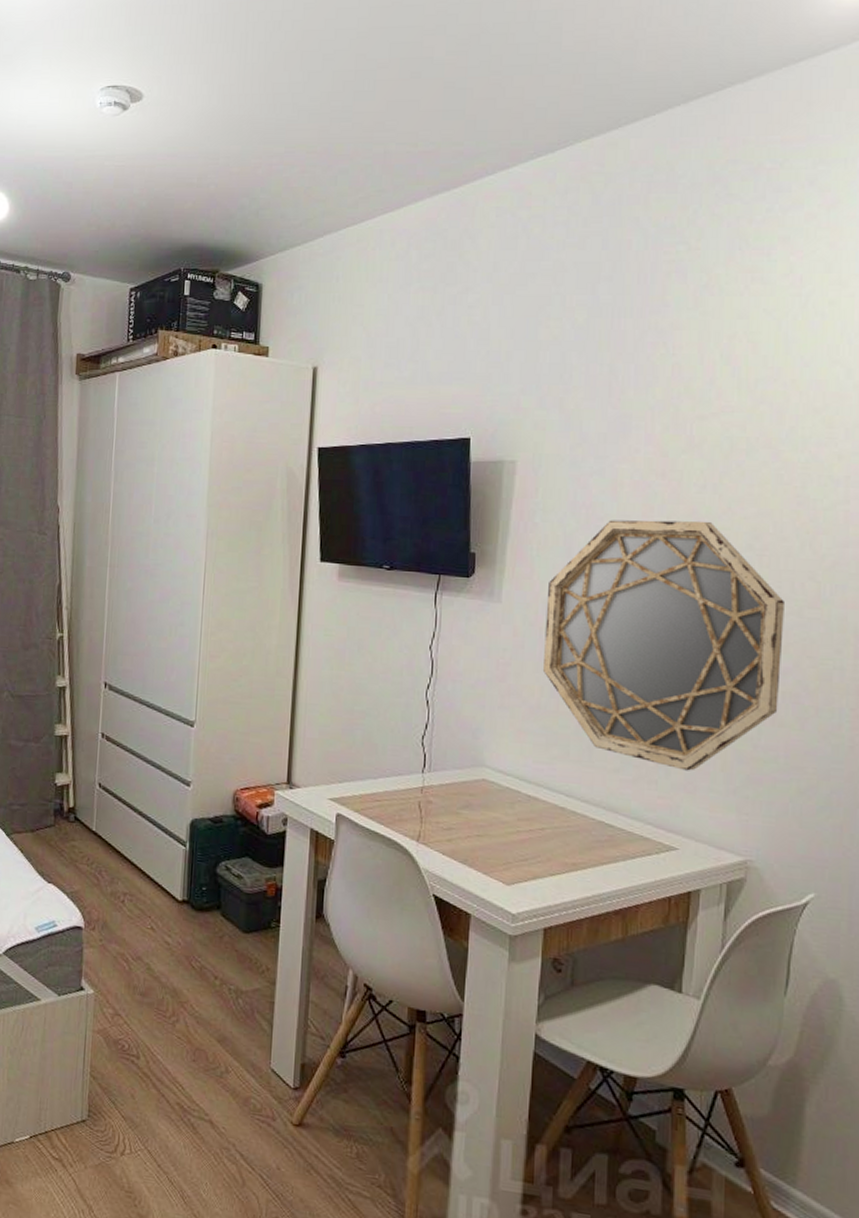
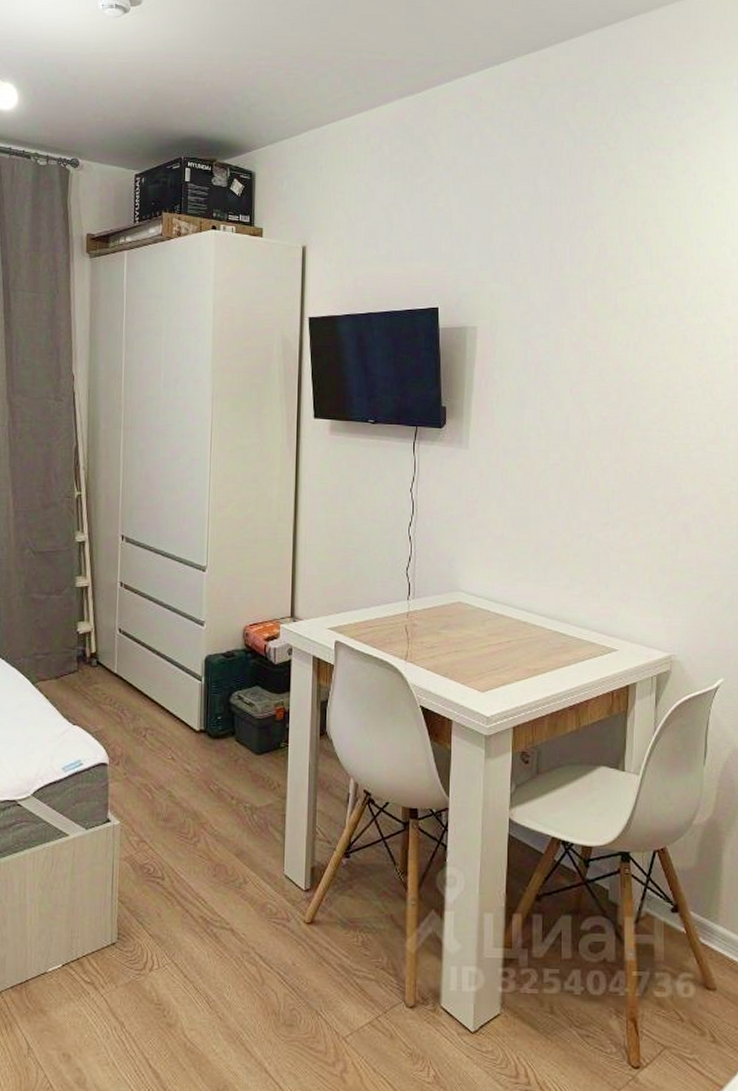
home mirror: present [543,520,784,771] -> none [505,374,692,584]

